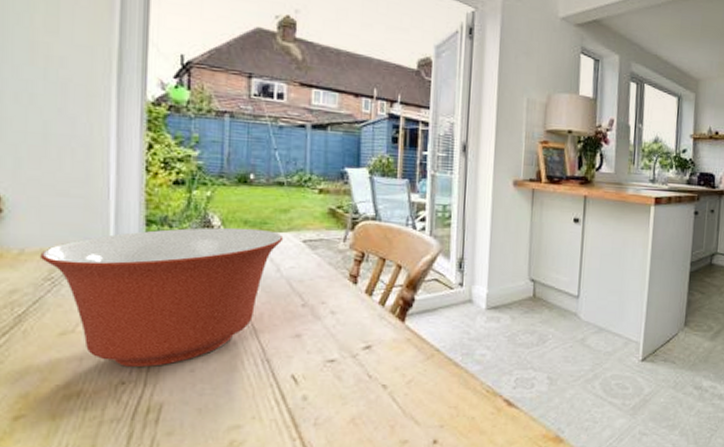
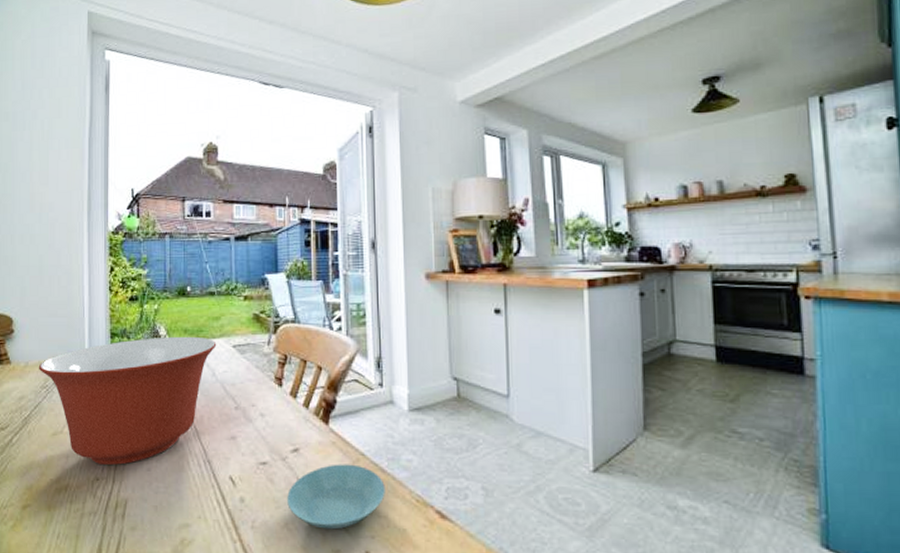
saucer: none [355,359,458,422] -> present [287,464,385,530]

